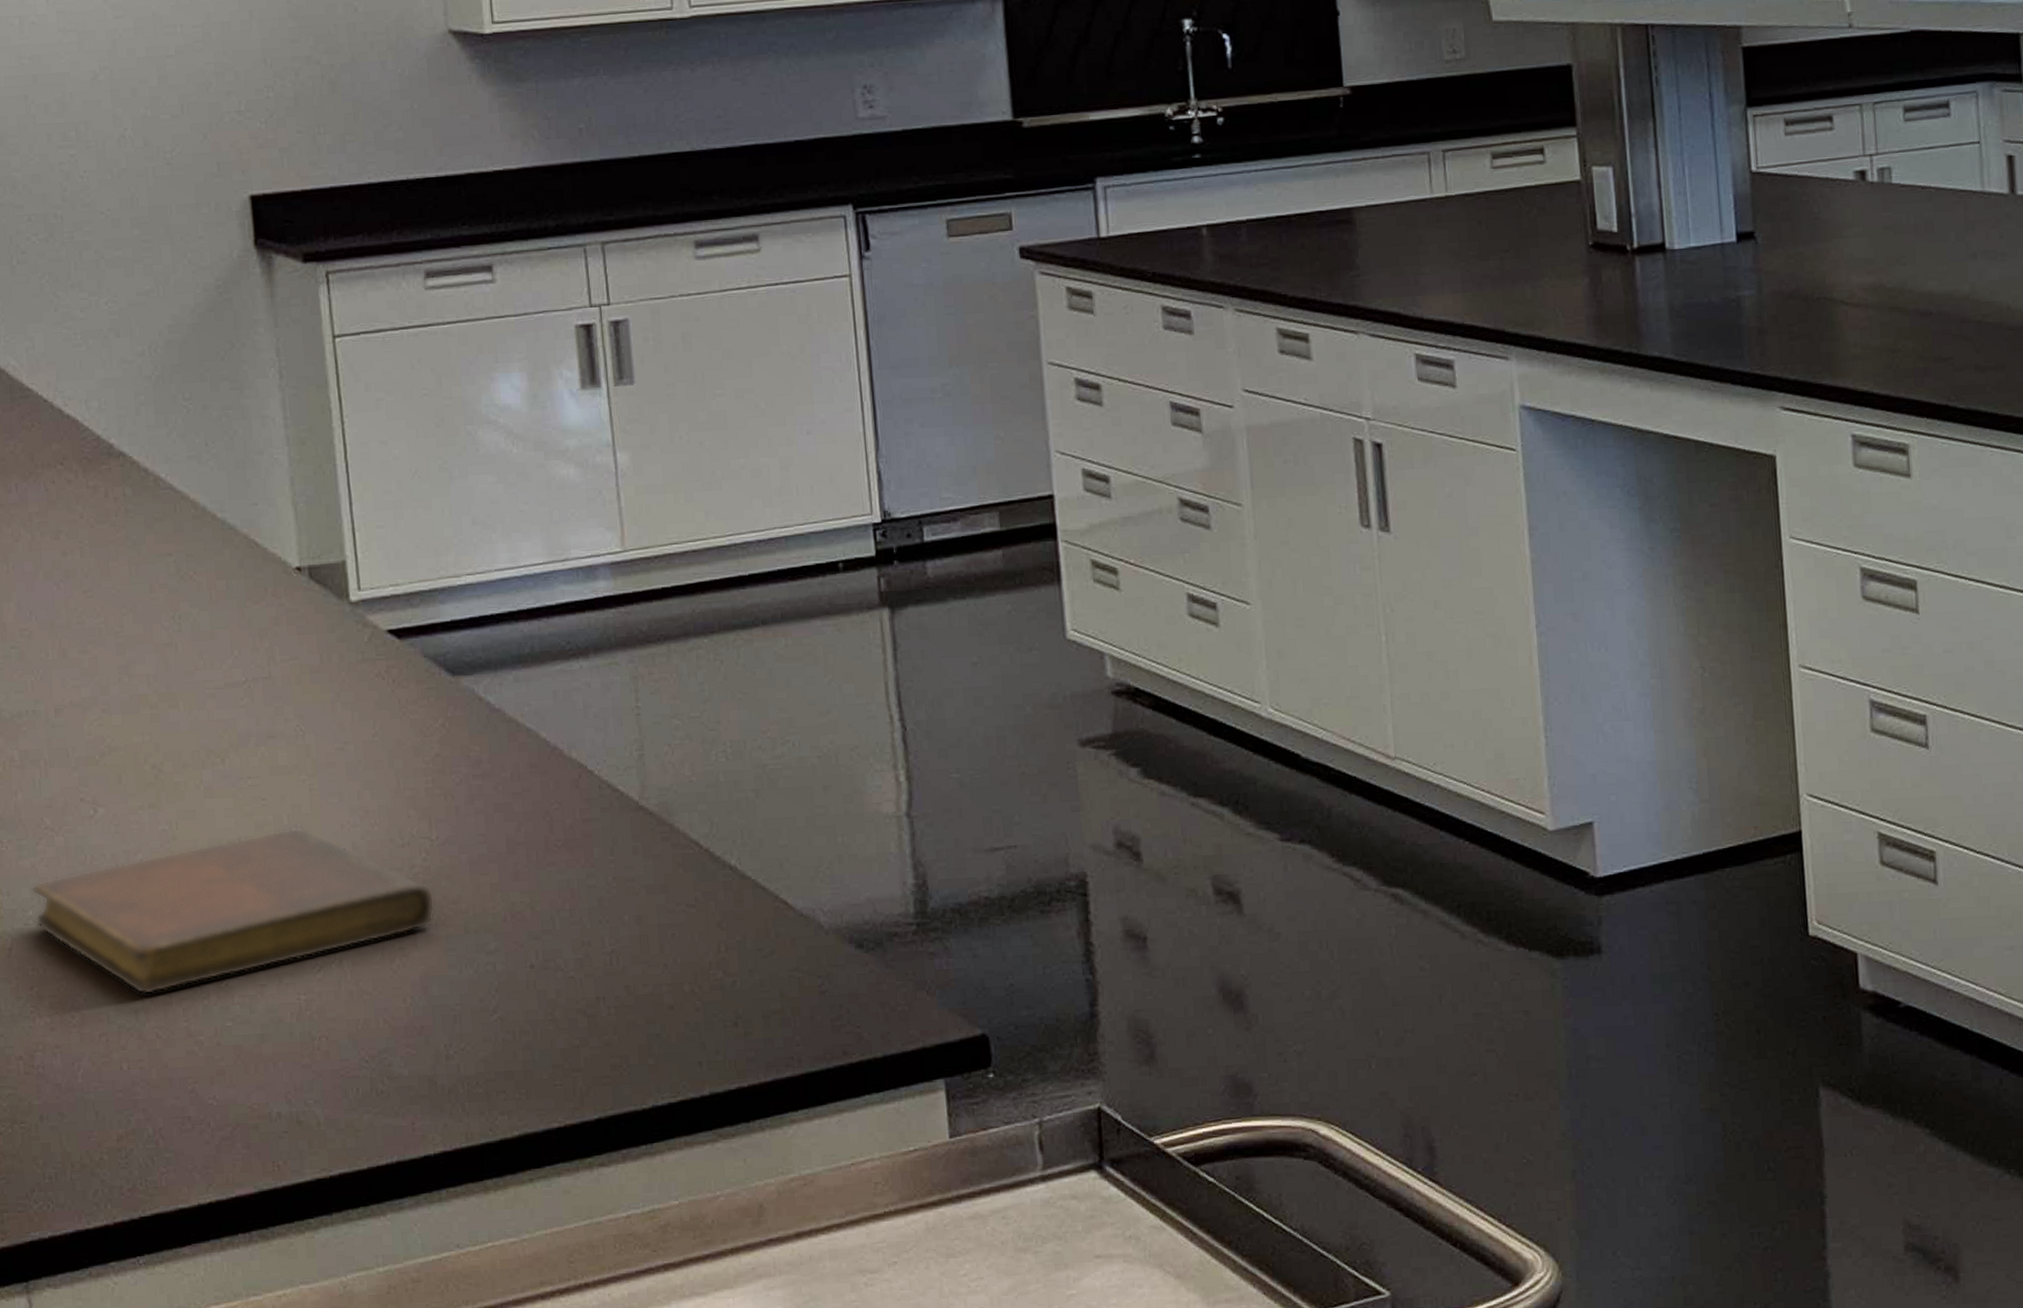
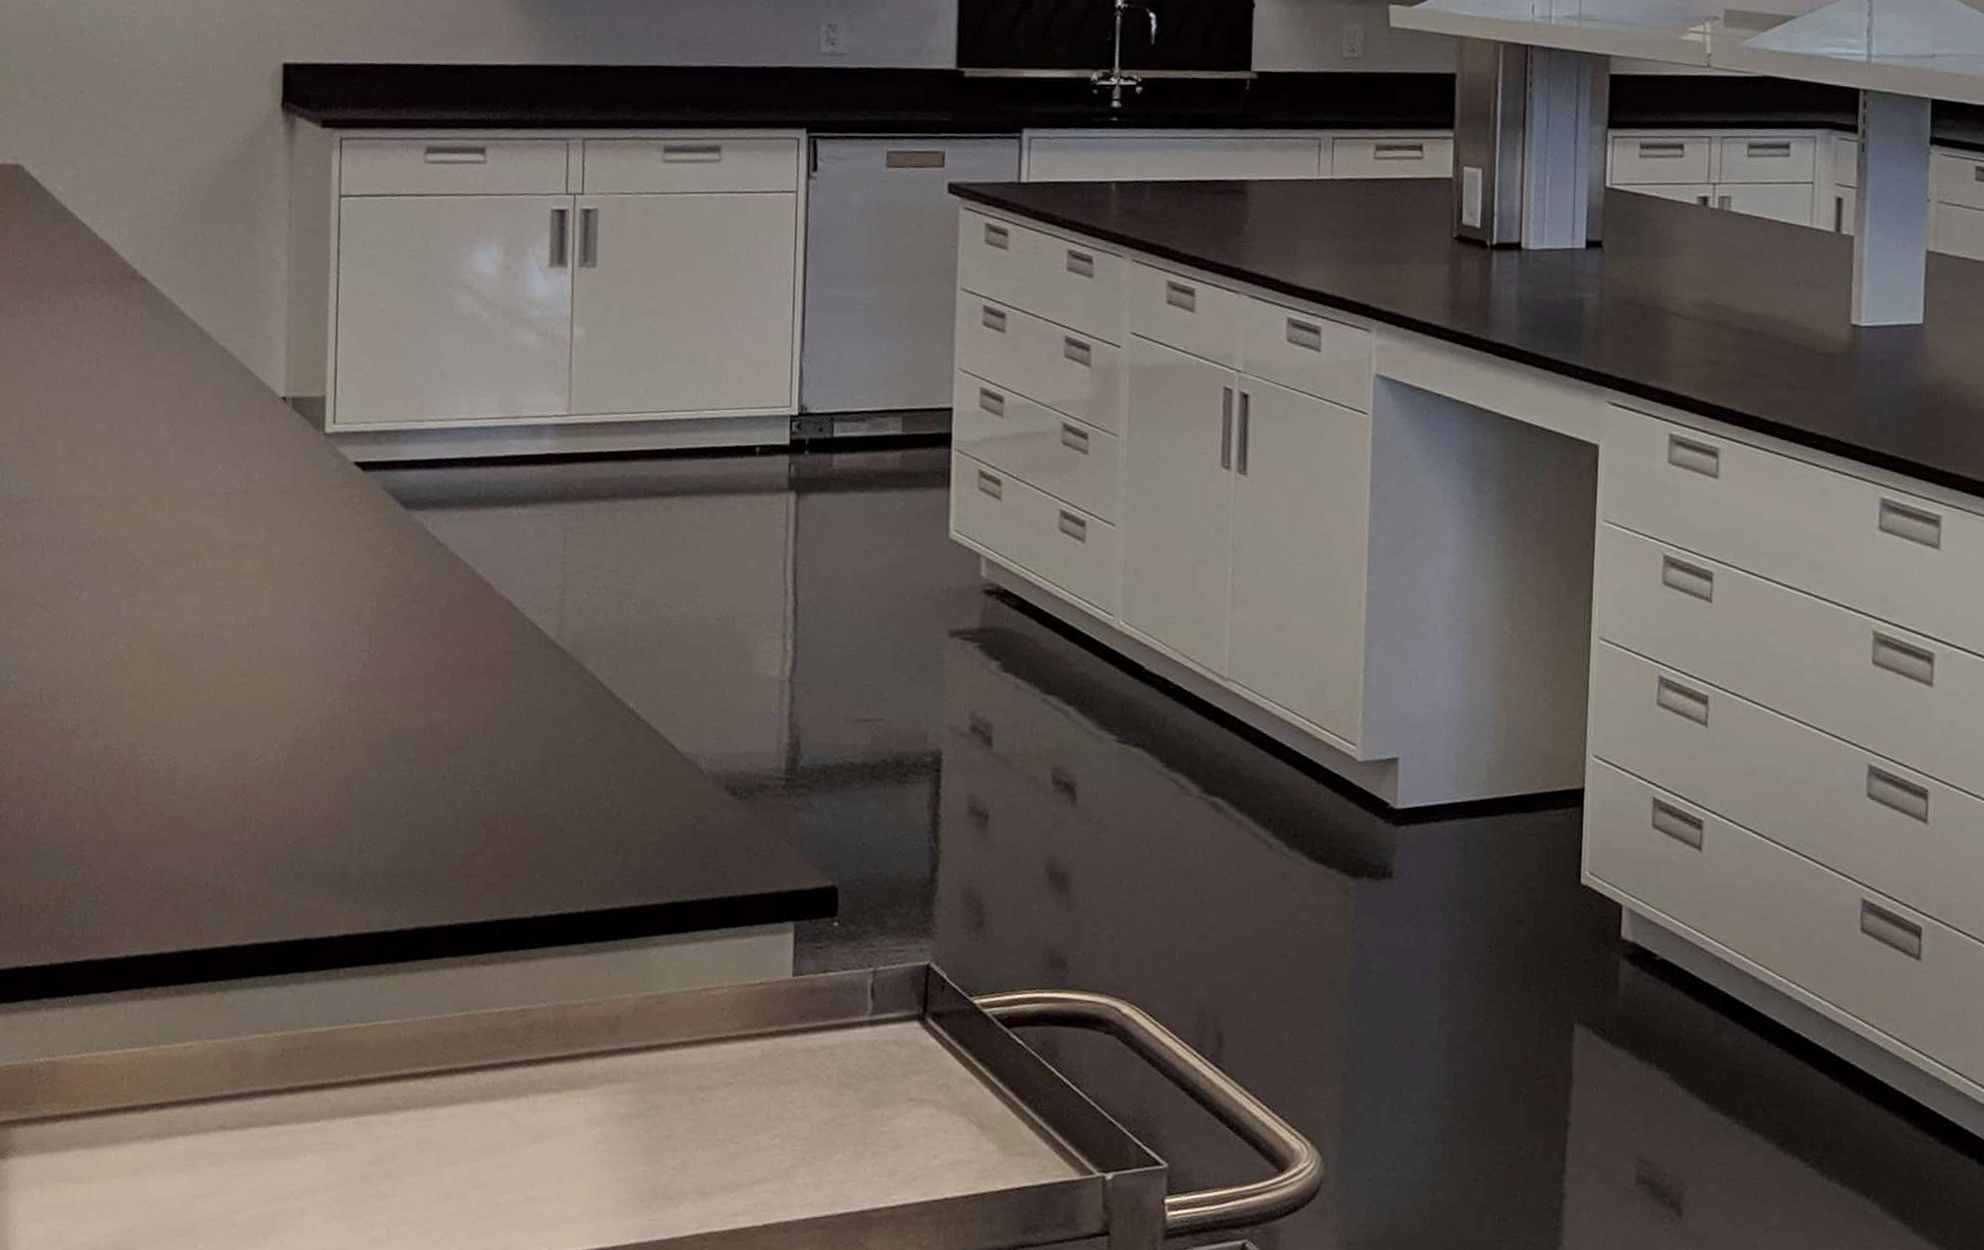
notebook: present [31,827,435,995] -> none [17,629,366,763]

